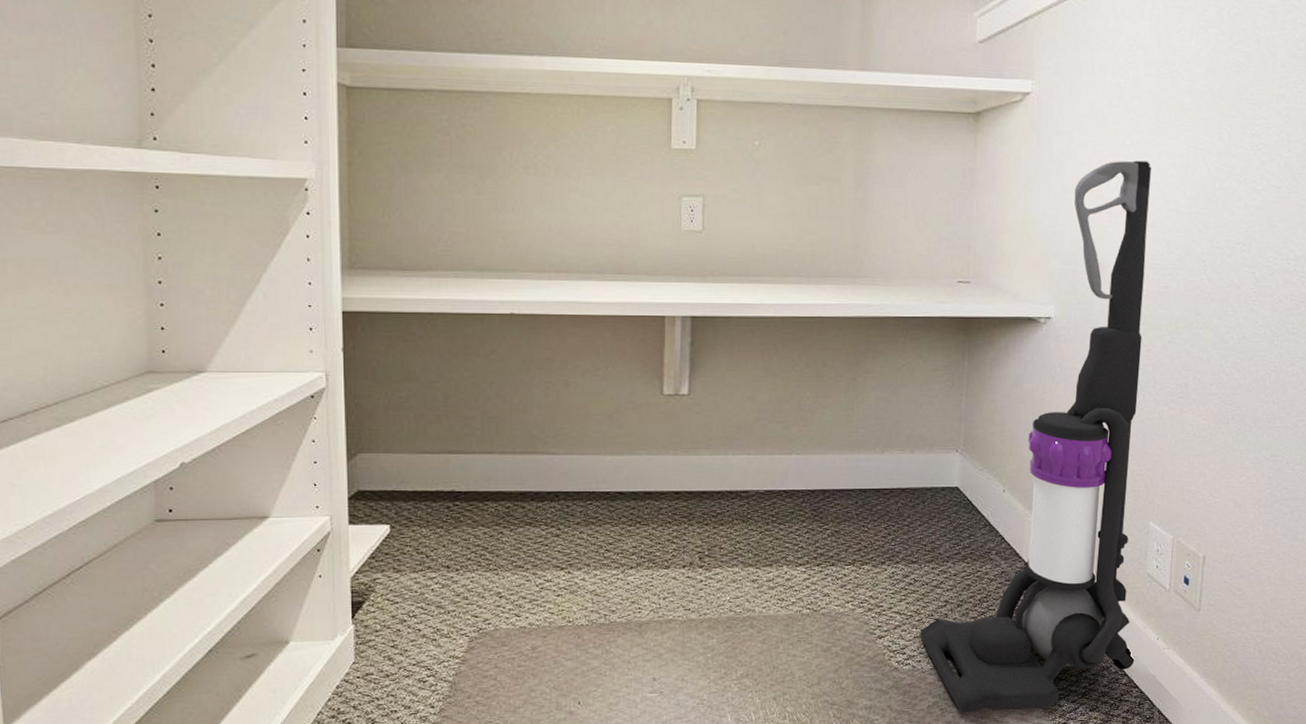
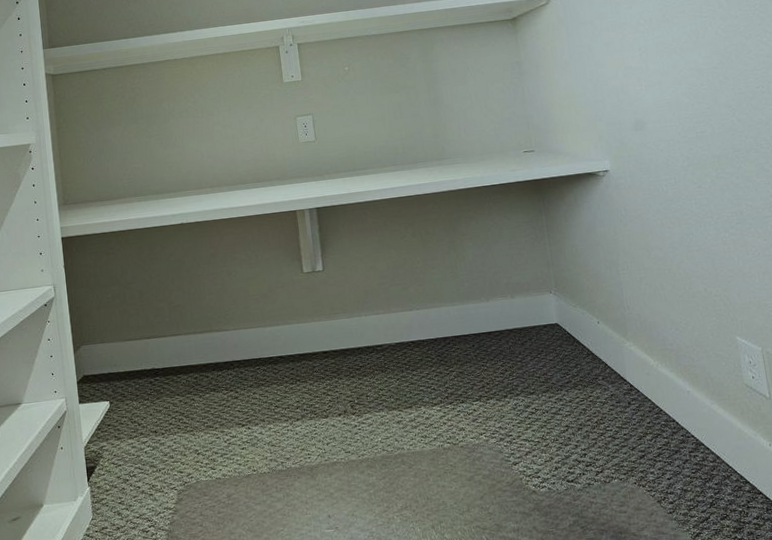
vacuum cleaner: present [920,160,1151,713] -> none [549,33,753,530]

